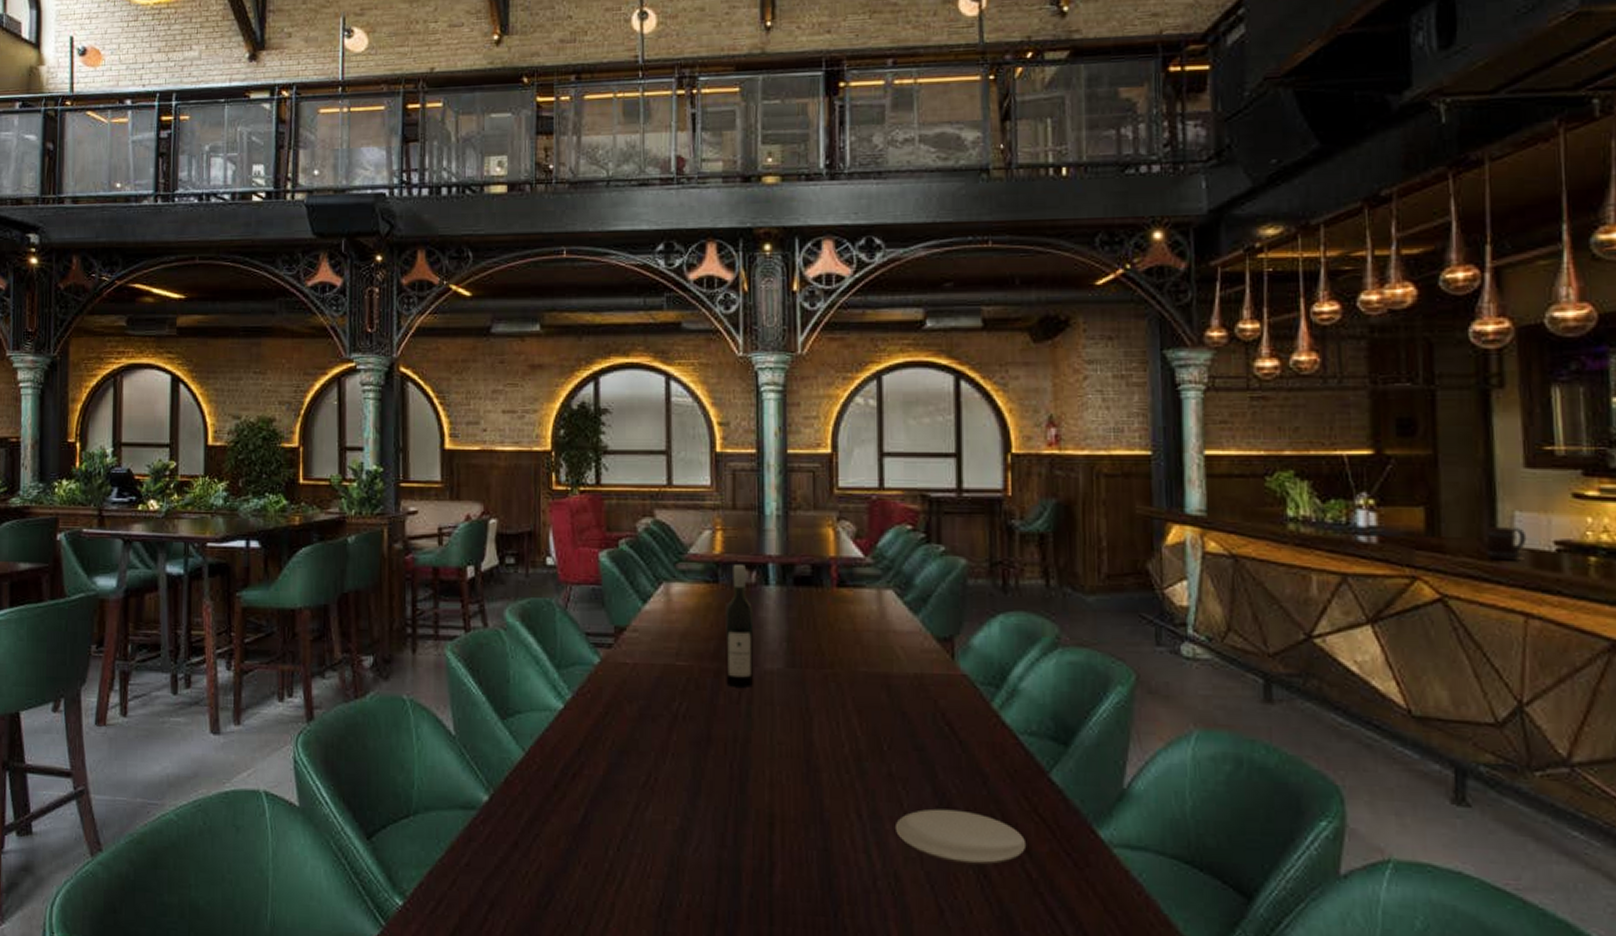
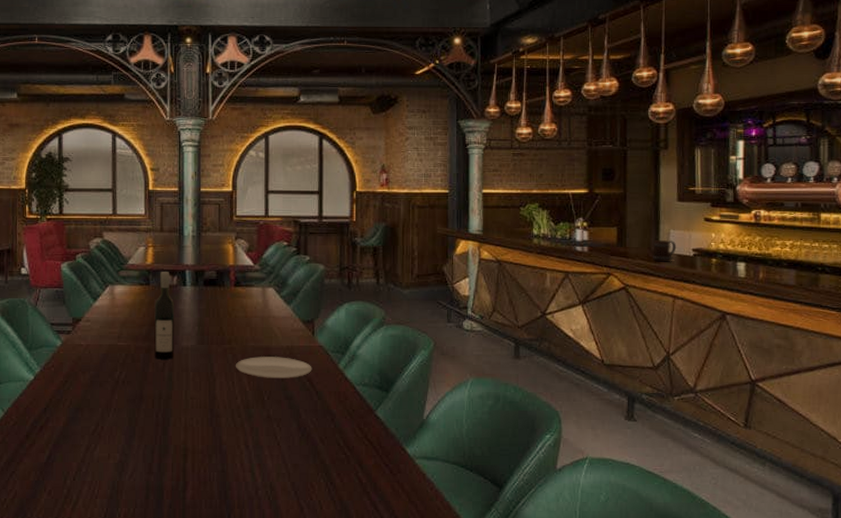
plate: none [840,687,953,721] -> present [235,357,312,379]
plate: present [896,808,1027,866] -> none [272,439,360,476]

